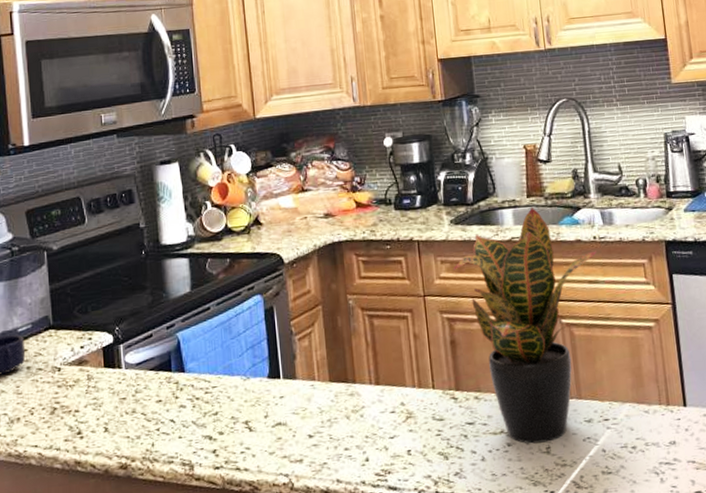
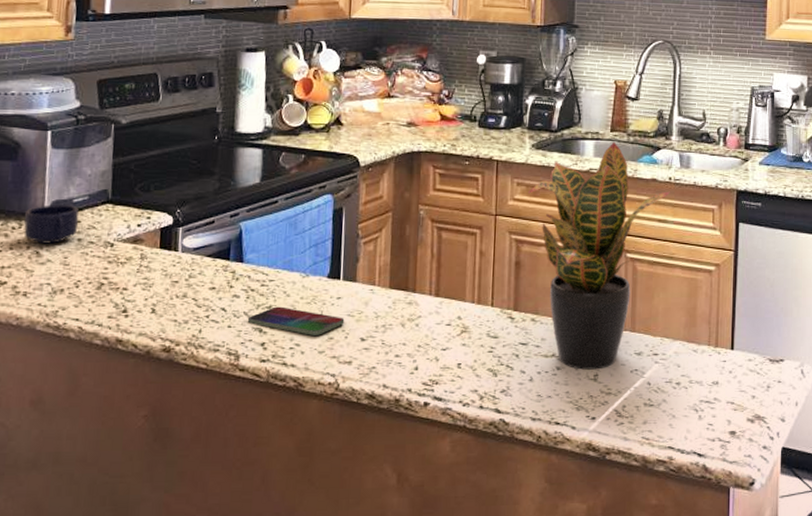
smartphone: none [197,412,290,438] -> present [248,306,345,335]

